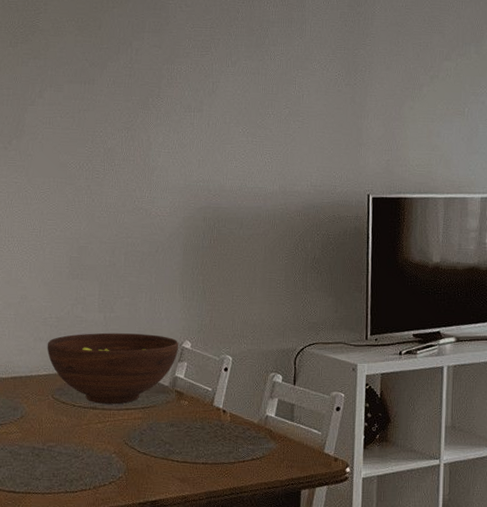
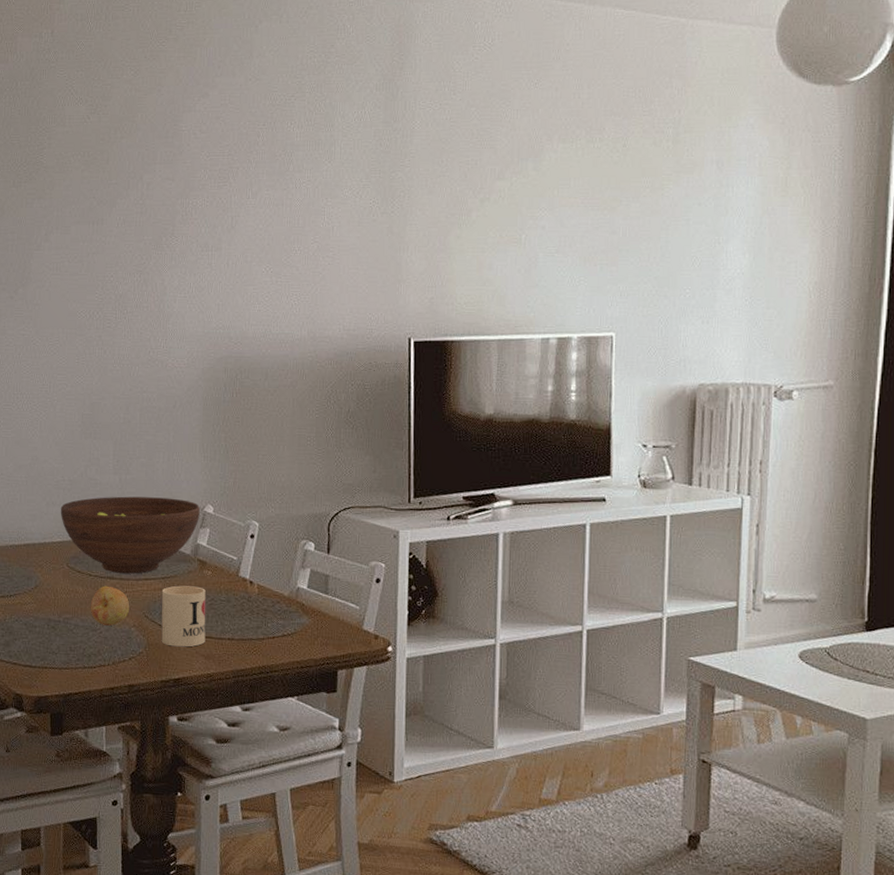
fruit: none [73,415,111,453] -> present [90,585,130,626]
mug: none [140,415,183,472] -> present [161,585,206,647]

